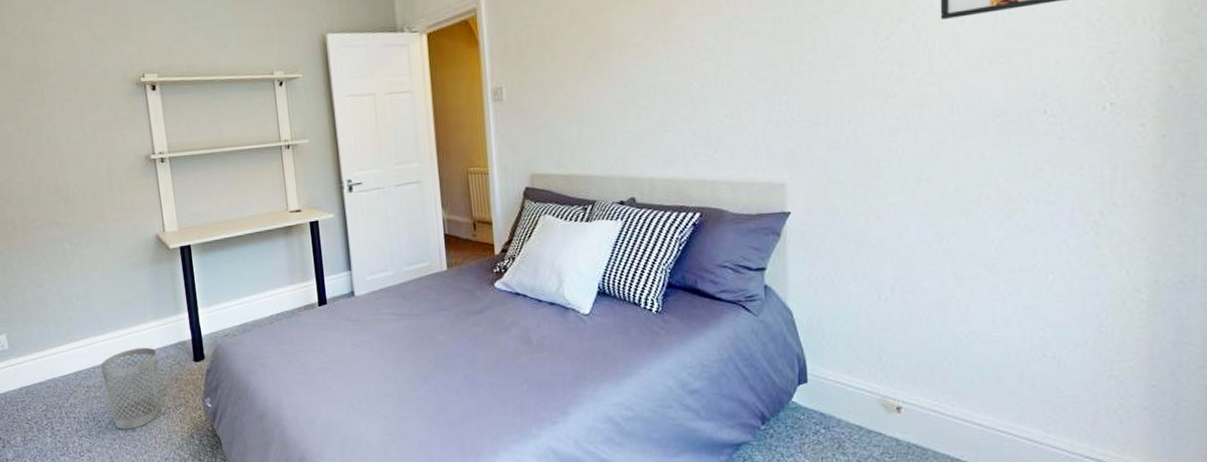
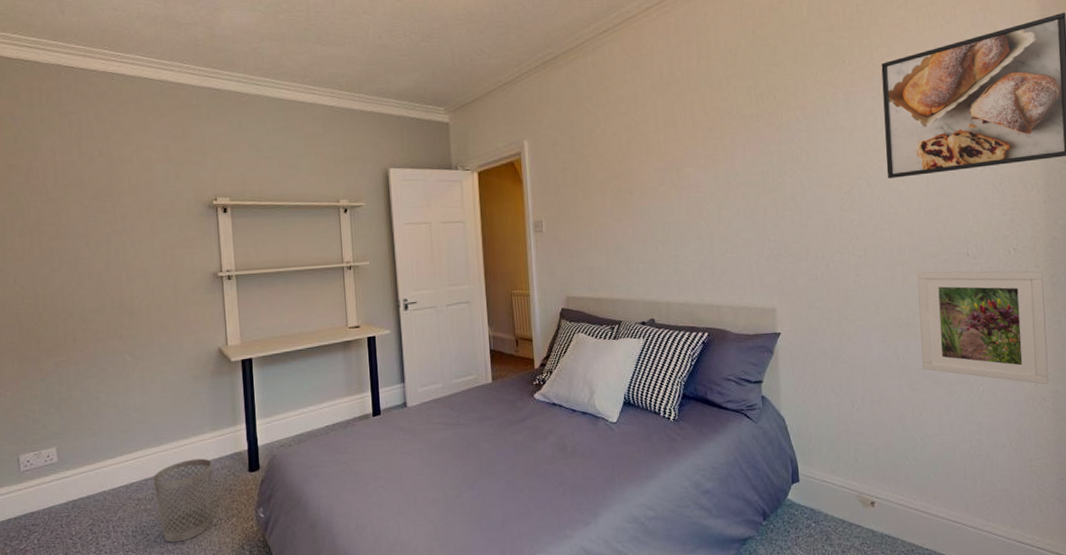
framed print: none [973,130,1151,272] -> present [917,271,1049,385]

